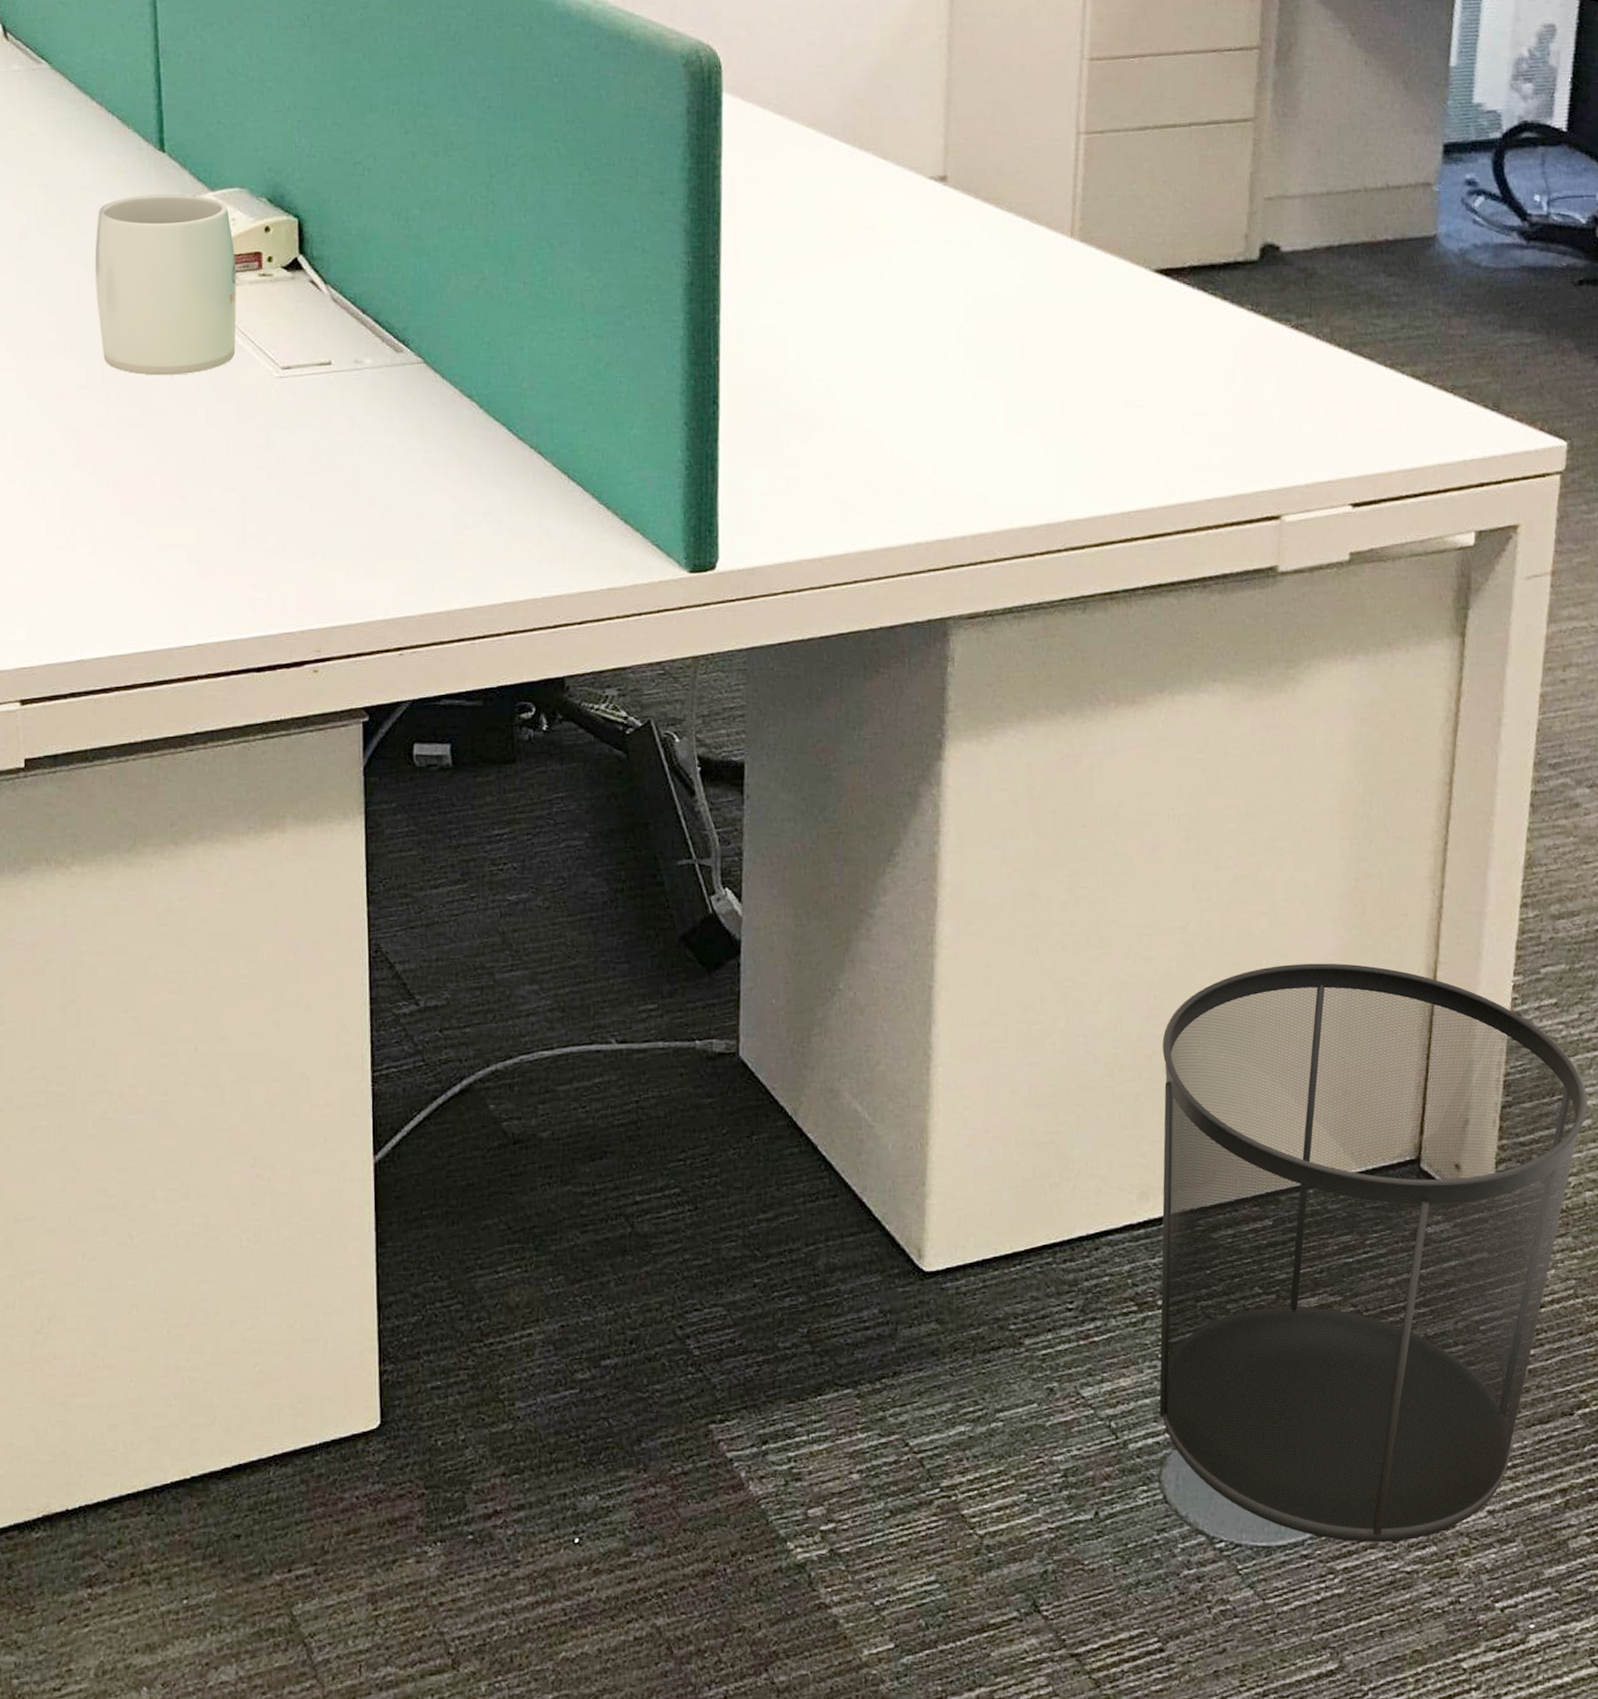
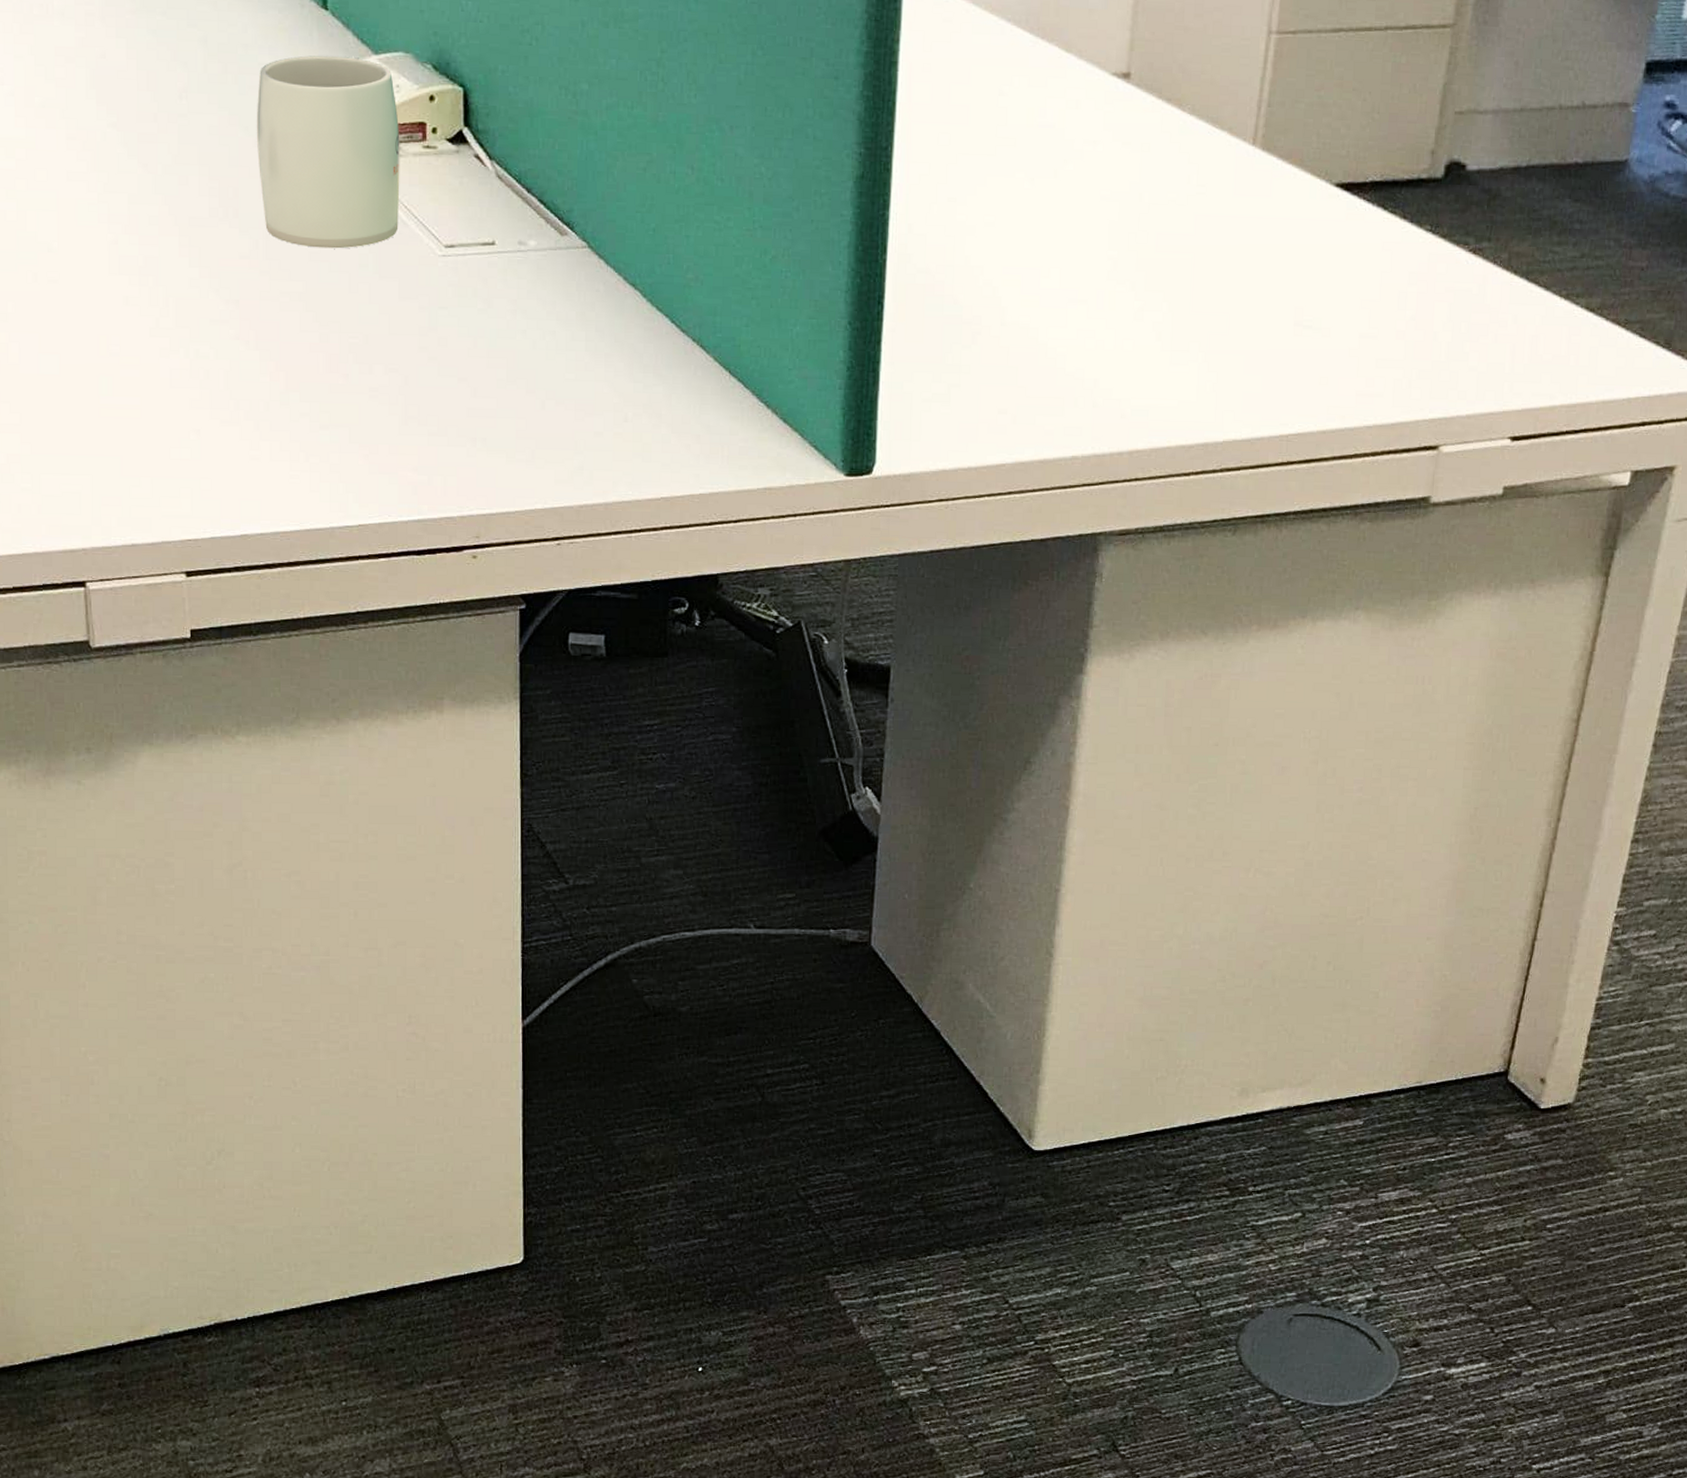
waste bin: present [1159,963,1588,1543] -> none [1242,886,1674,1408]

